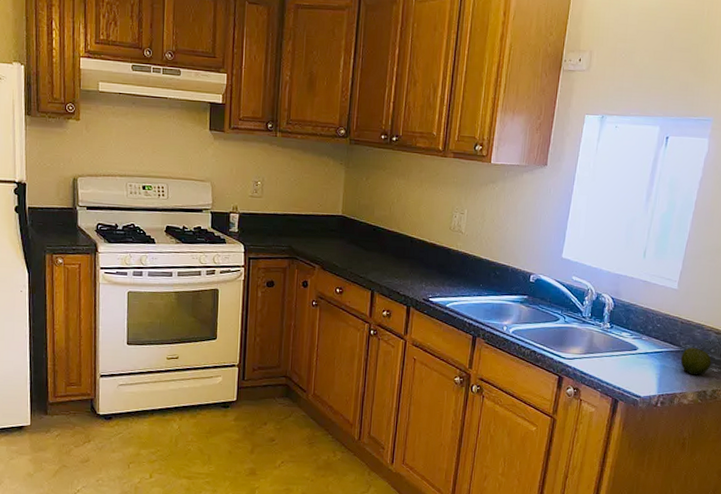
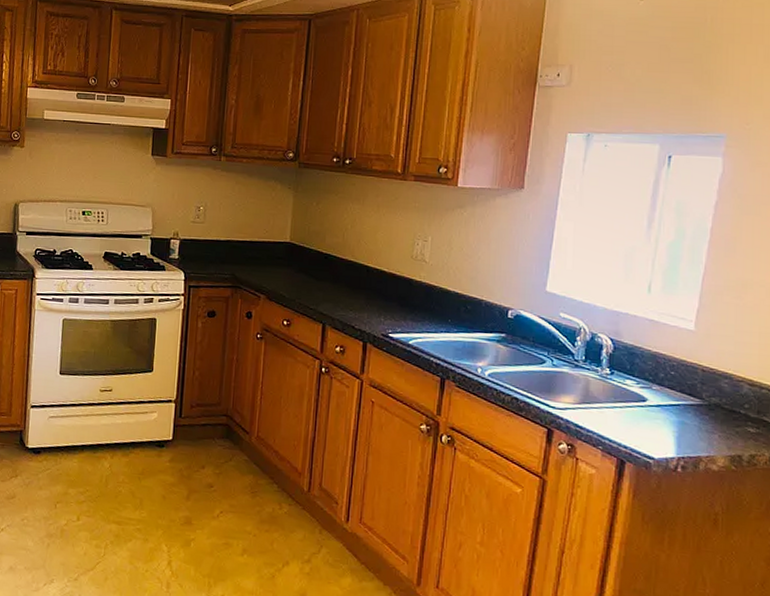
fruit: present [680,347,712,376] -> none [704,401,746,436]

